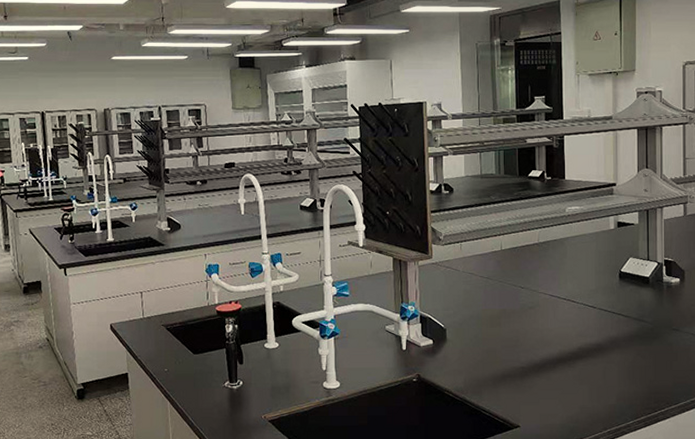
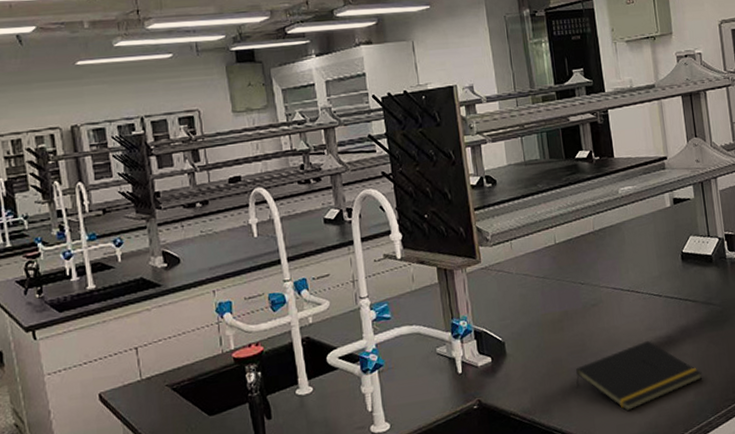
notepad: none [506,346,626,404] -> present [575,341,702,412]

